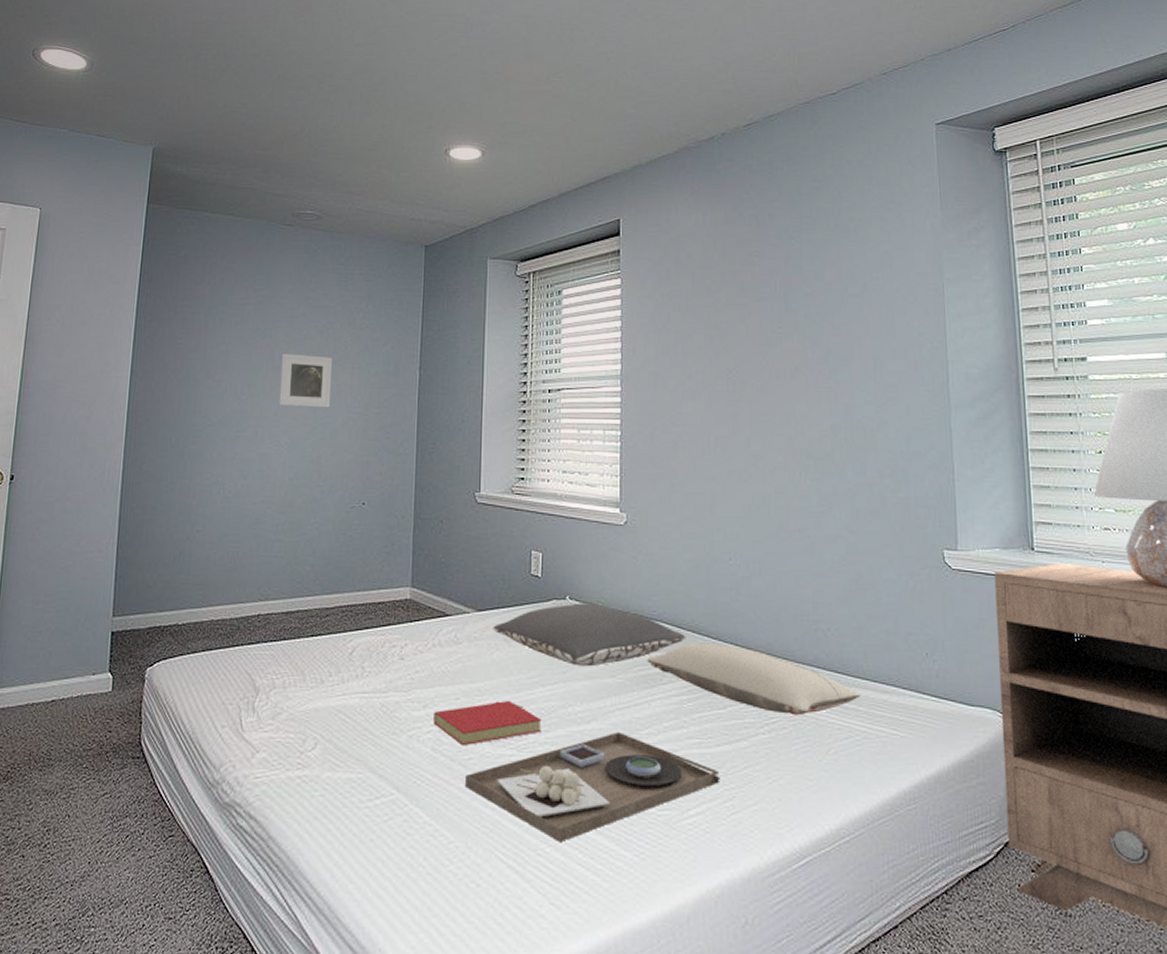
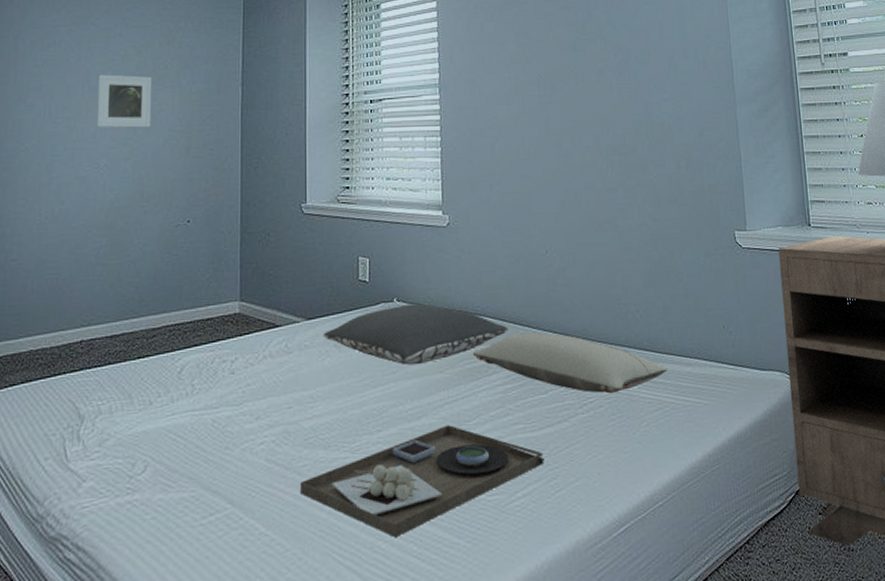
book: present [433,700,542,746] -> none [267,404,374,454]

